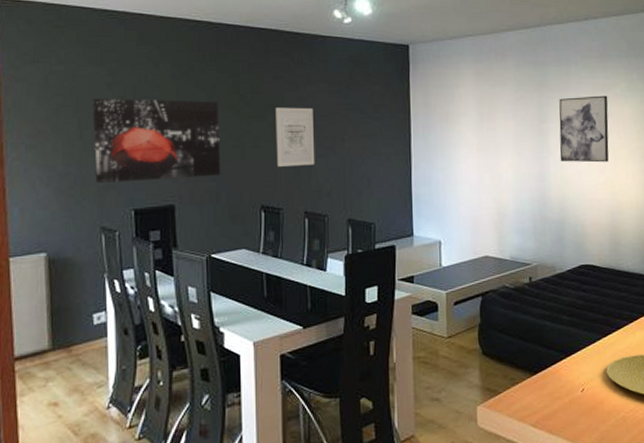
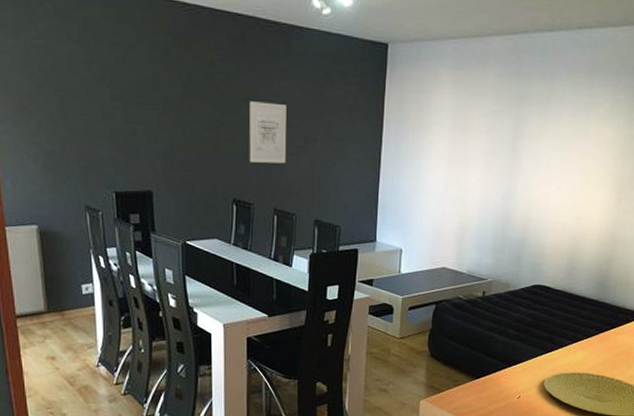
wall art: present [92,97,221,184] -> none [72,76,196,166]
wall art: present [559,95,609,163] -> none [529,114,590,186]

